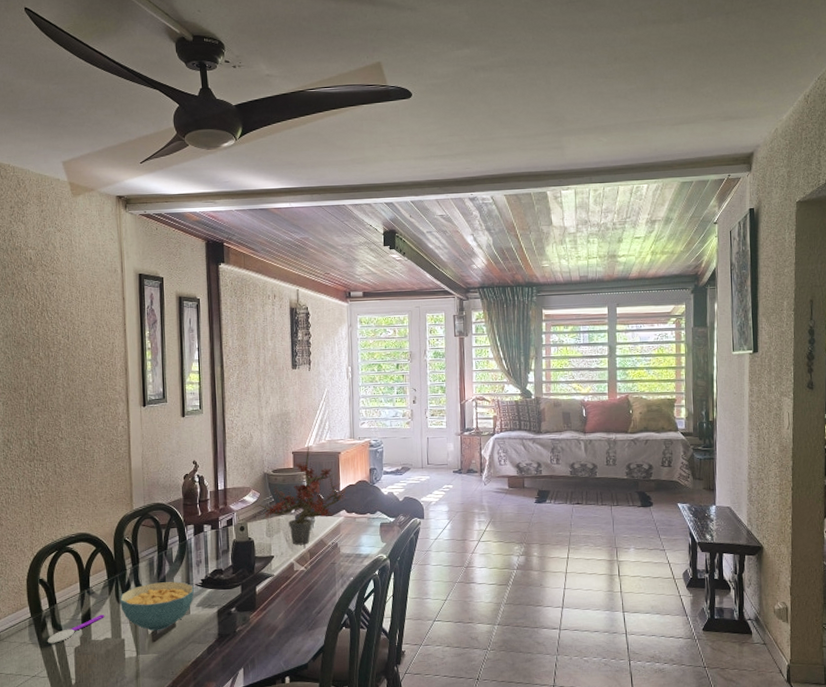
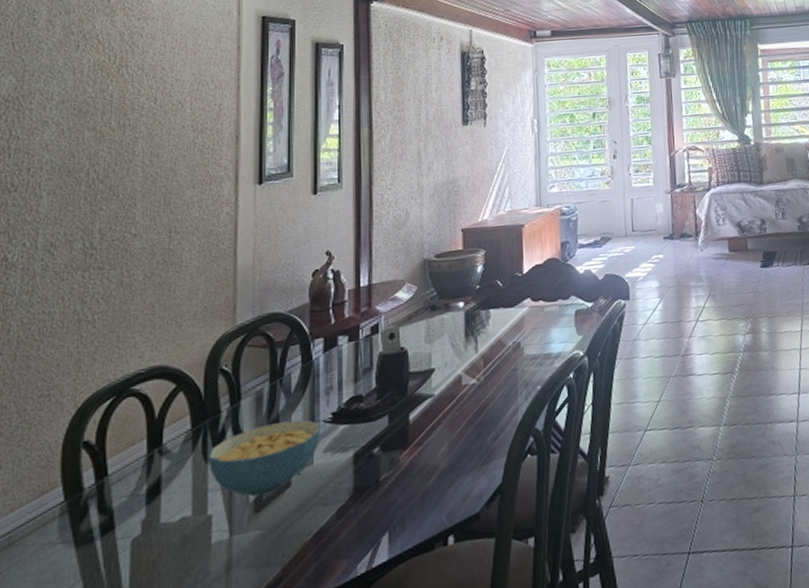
spoon: present [47,615,105,643] -> none [87,482,184,539]
potted plant: present [255,446,347,545] -> none [410,221,532,351]

